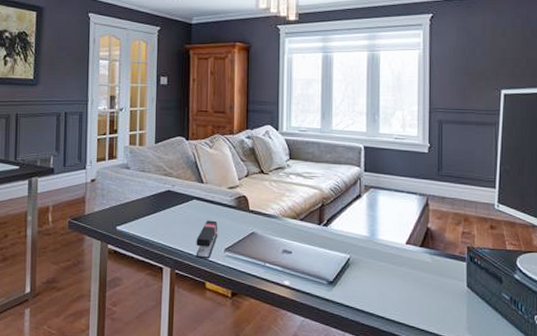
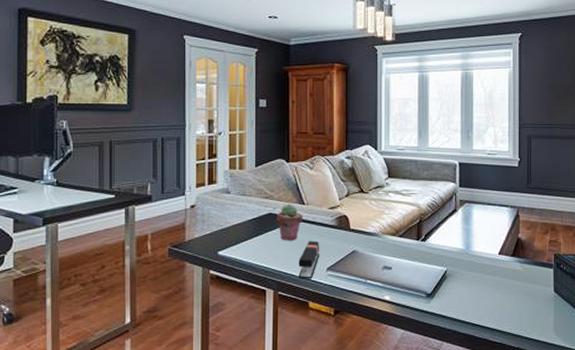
potted succulent: none [175,182,202,219] -> present [277,204,303,241]

